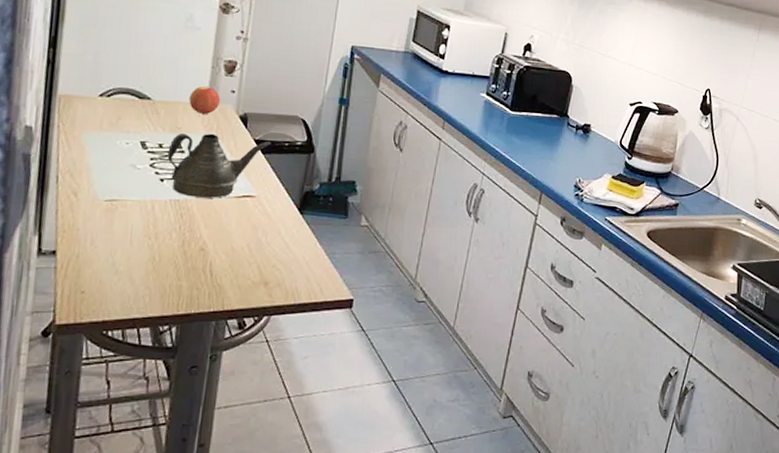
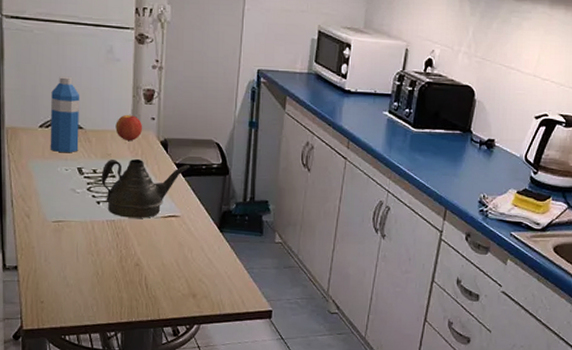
water bottle: none [109,42,150,125] -> present [50,76,79,152]

